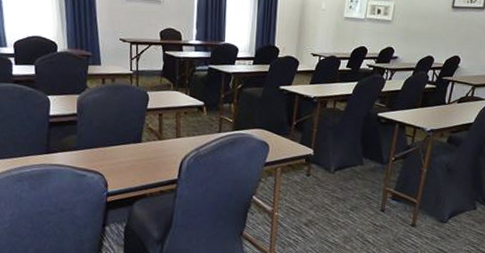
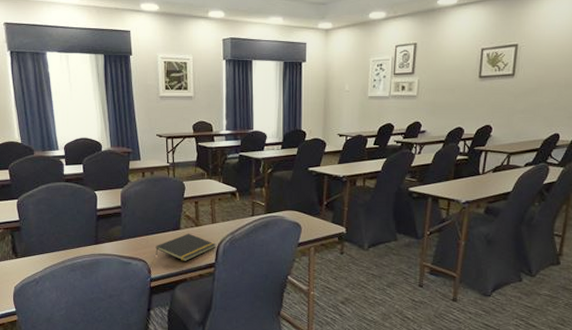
notepad: none [113,146,179,176] -> present [155,233,216,261]

